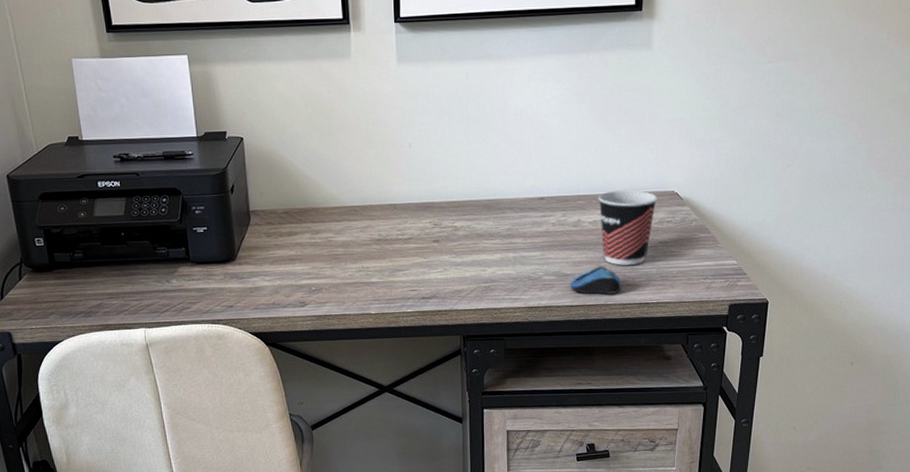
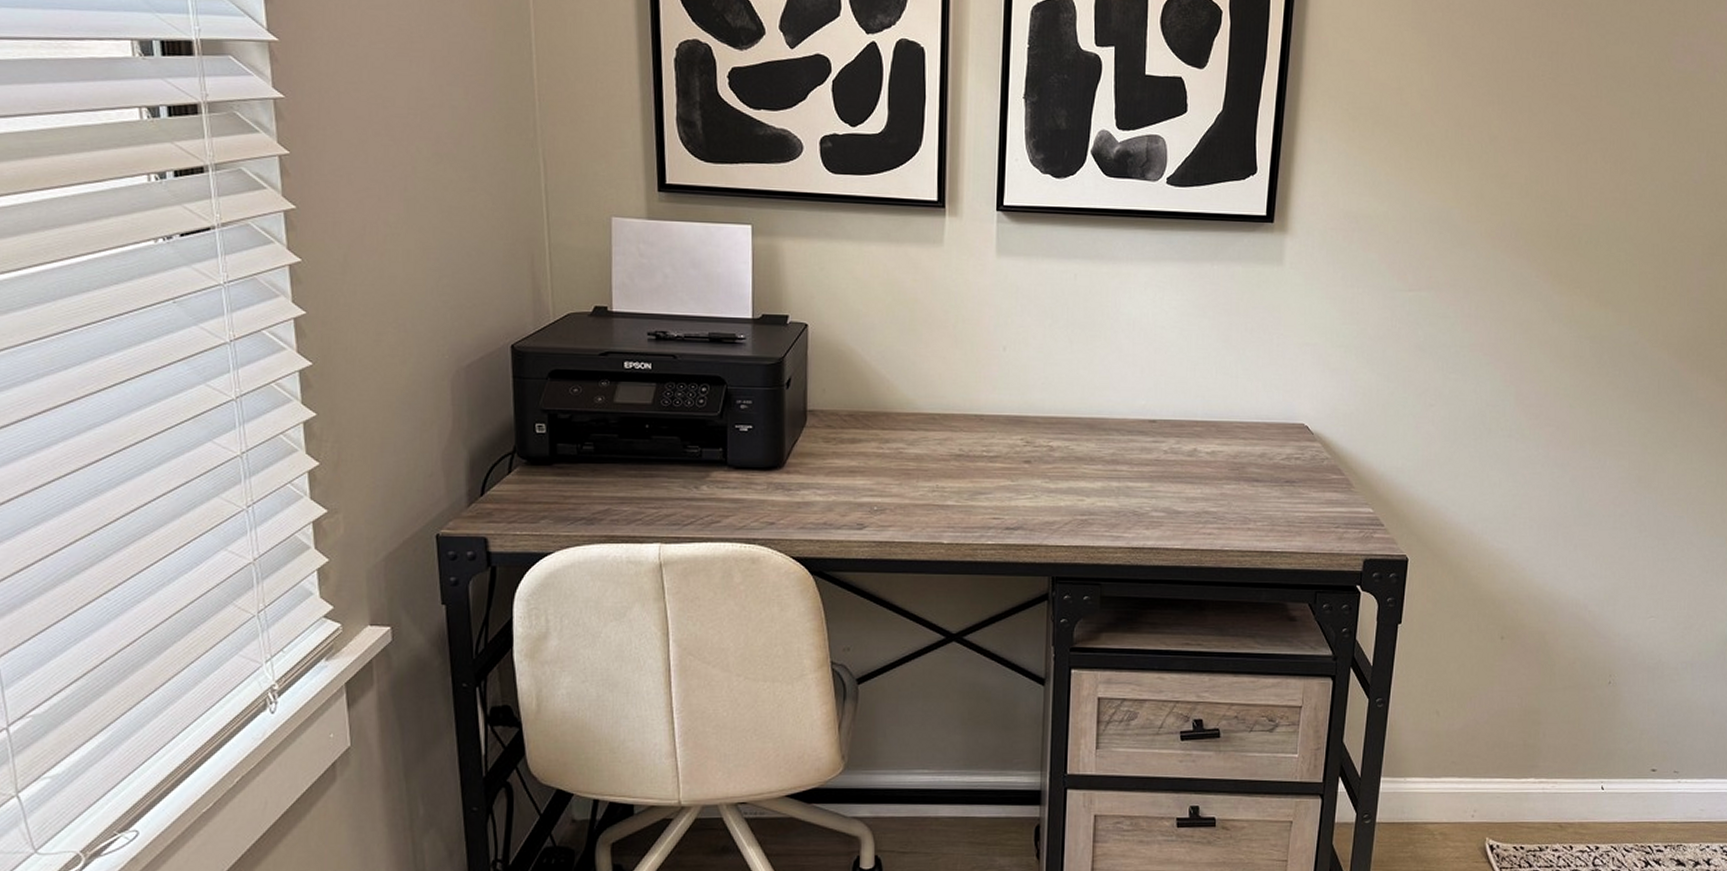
computer mouse: present [570,266,622,294] -> none [1181,505,1242,538]
cup: present [598,190,658,265] -> none [1218,418,1286,505]

